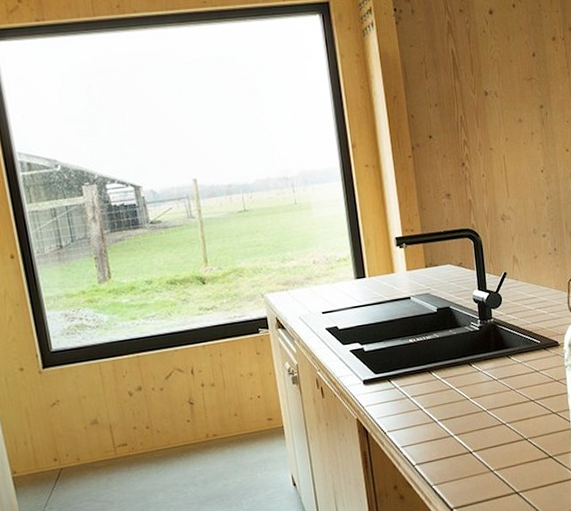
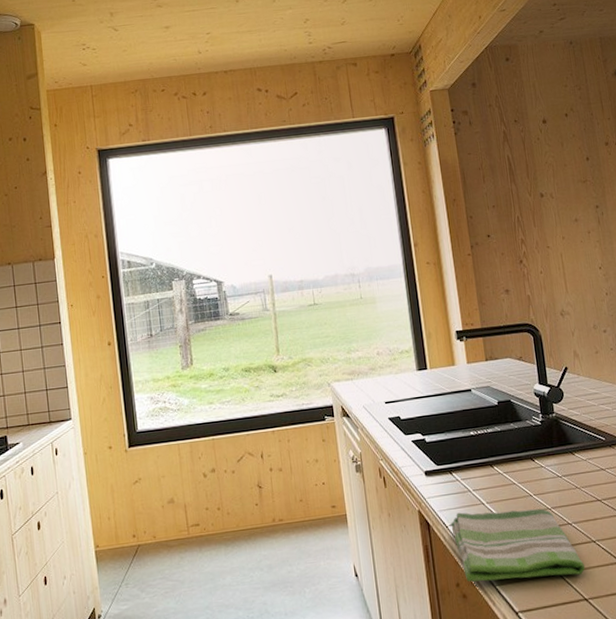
dish towel: none [389,411,517,484] -> present [450,508,585,582]

